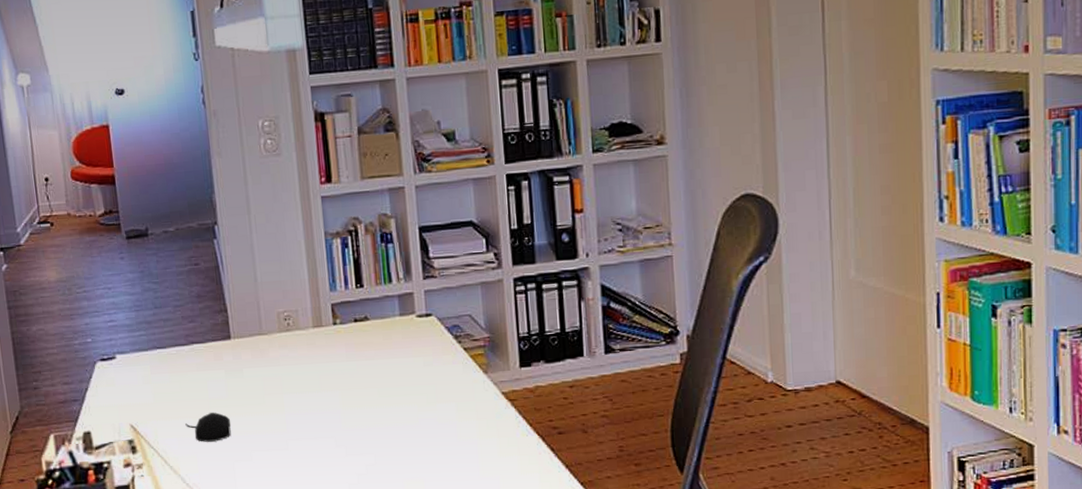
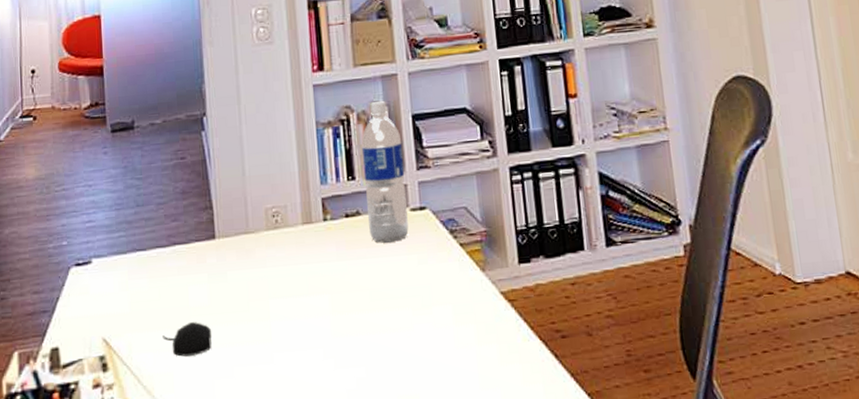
water bottle: none [369,213,415,346] -> present [361,101,409,243]

